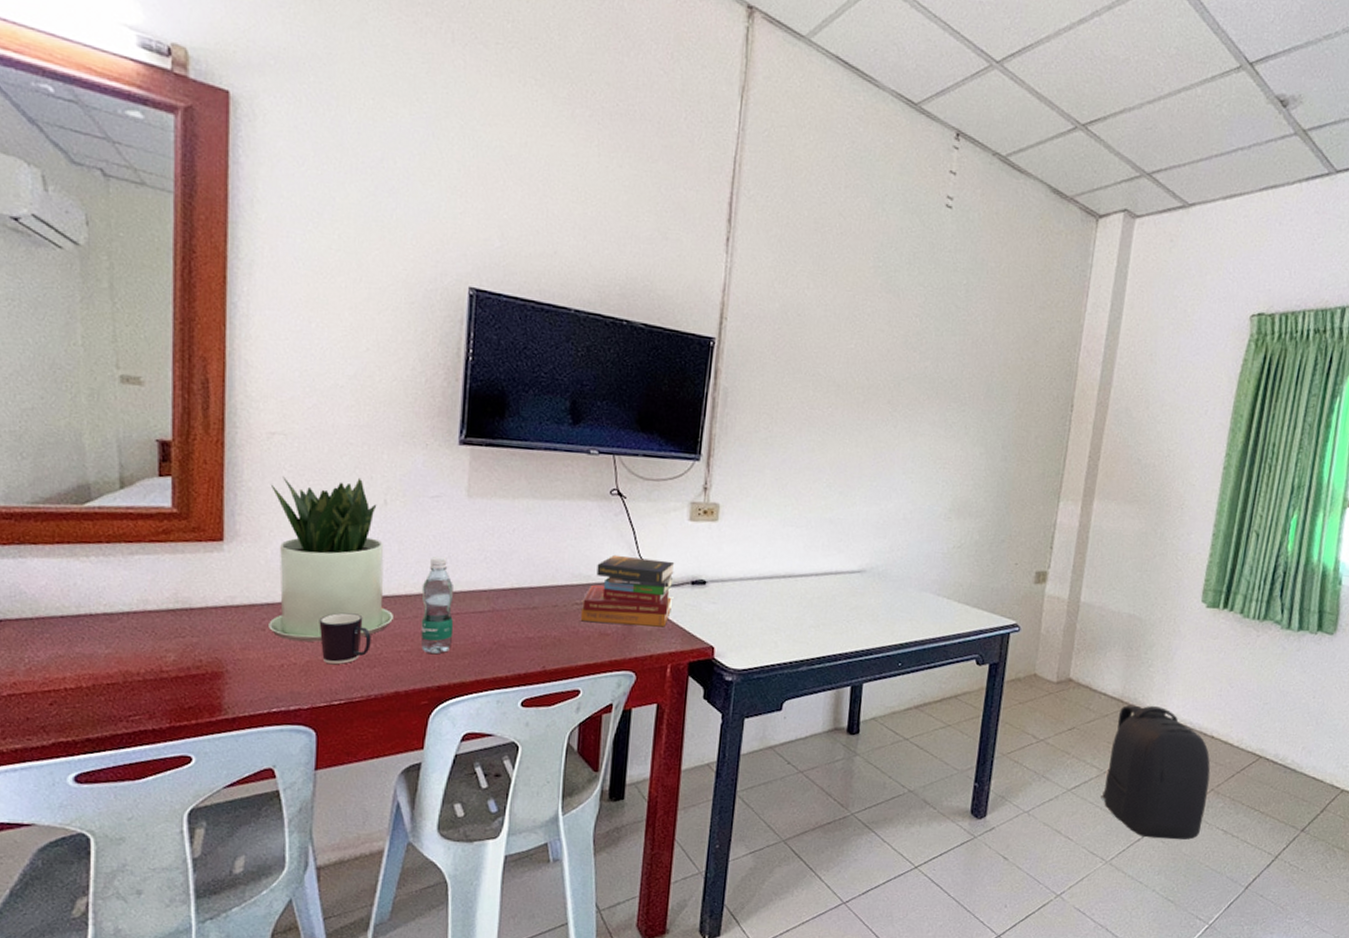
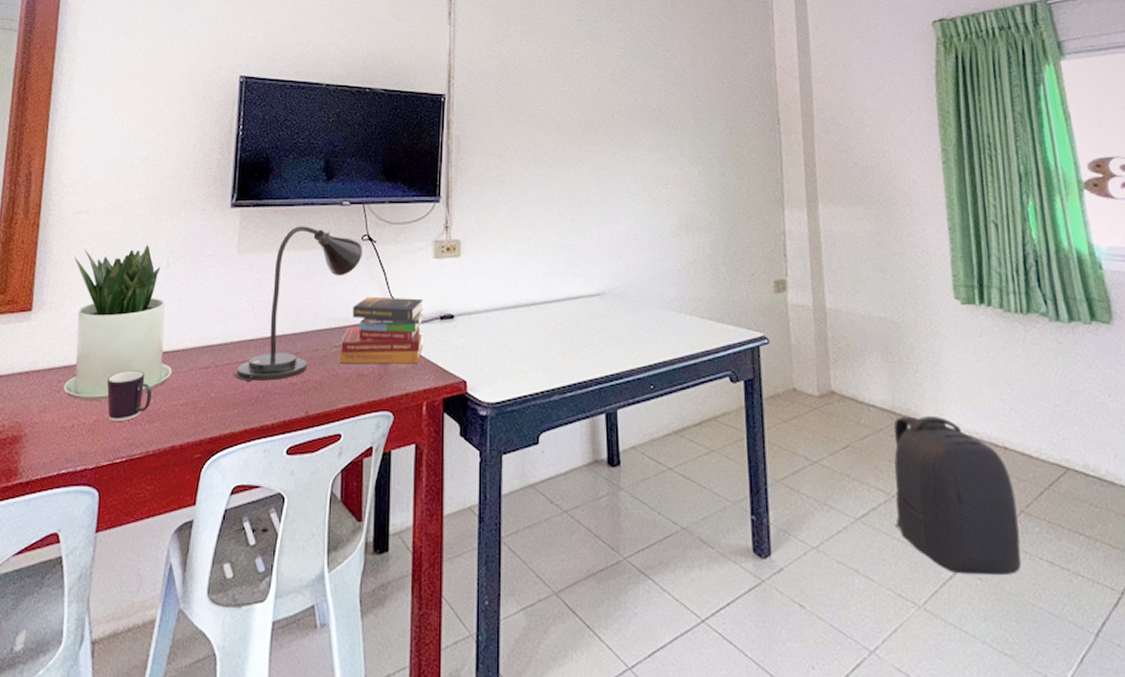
bottle: present [420,556,455,655] -> none [195,310,226,406]
desk lamp: none [463,472,611,634] -> present [233,226,363,383]

